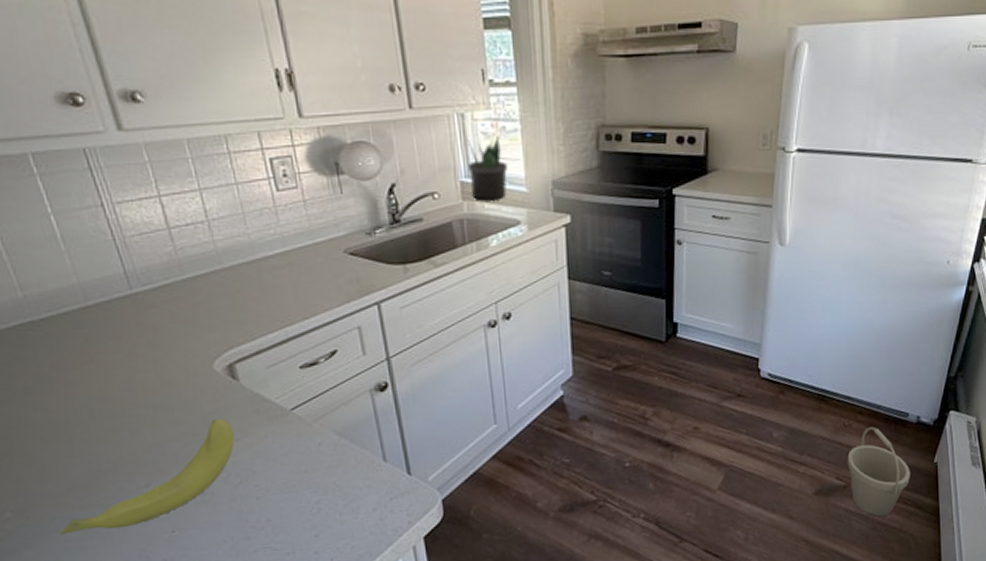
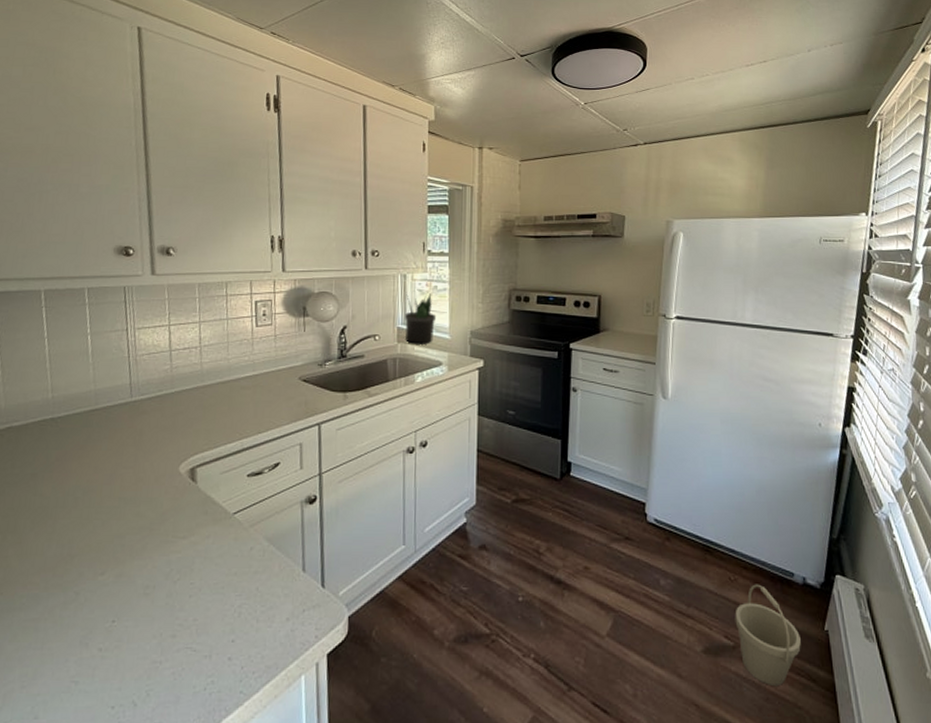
banana: present [60,418,235,536] -> none [22,516,184,614]

